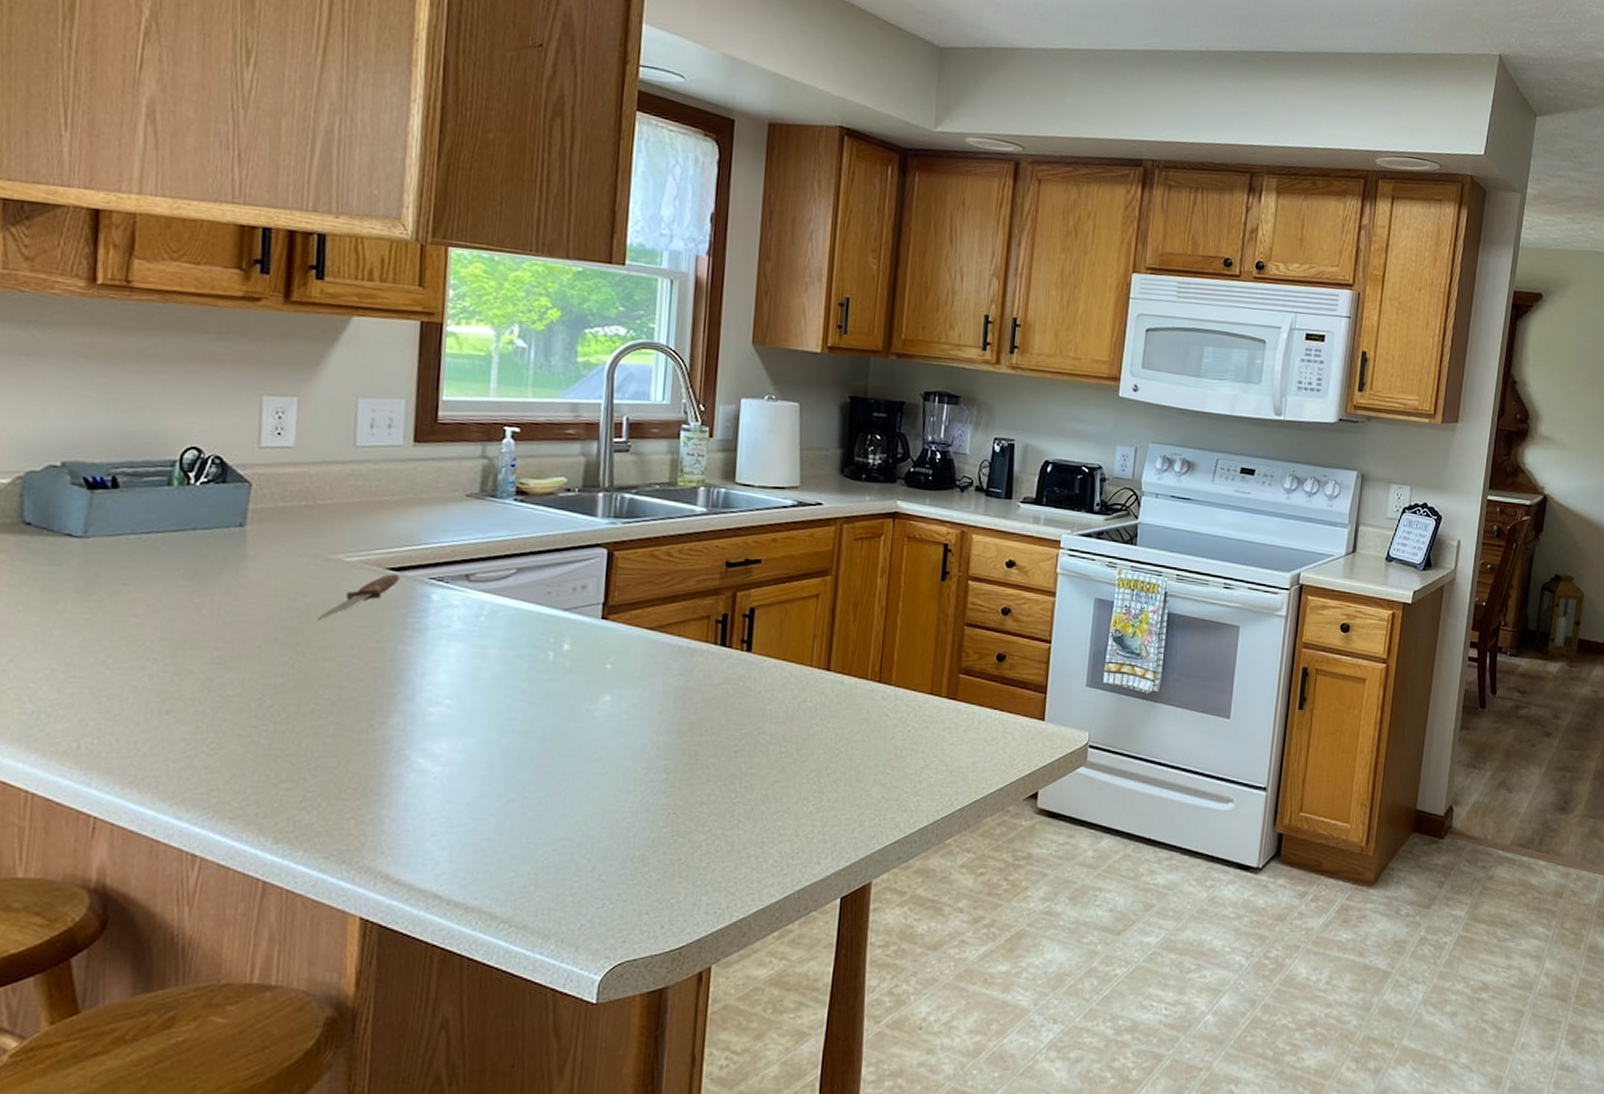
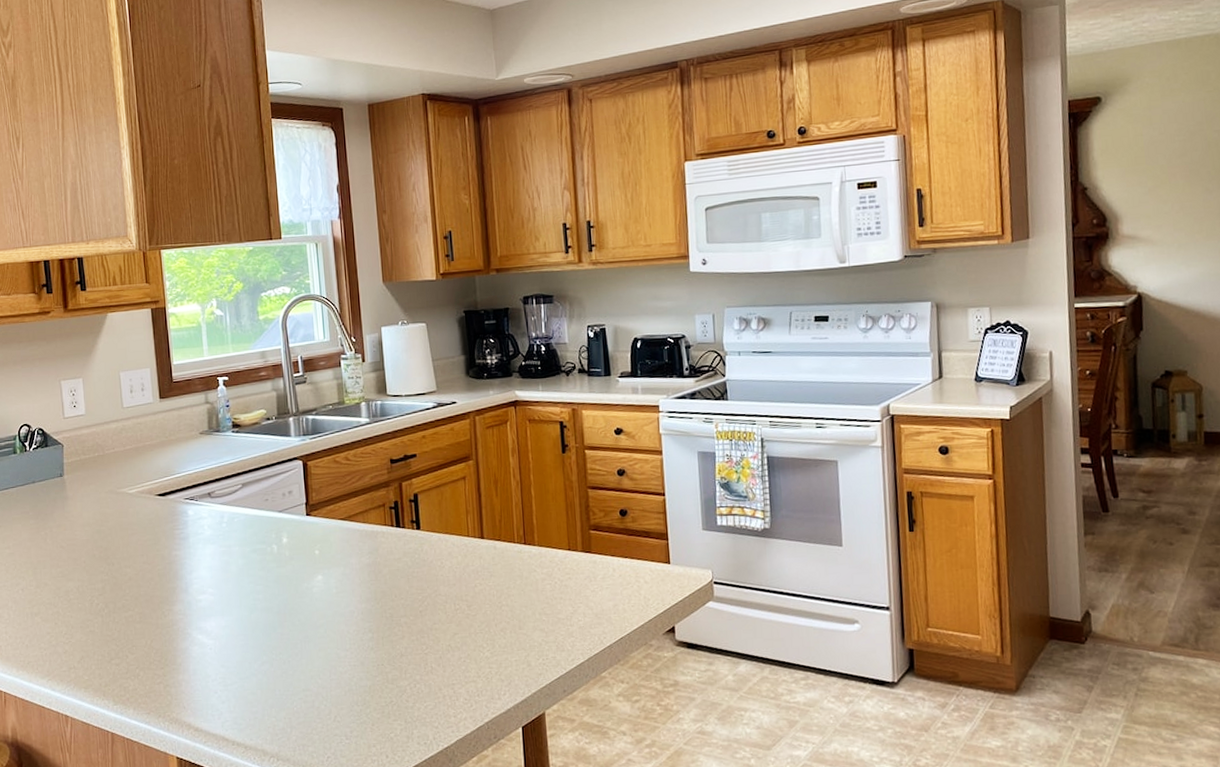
knife: present [317,574,401,622] -> none [117,498,166,540]

